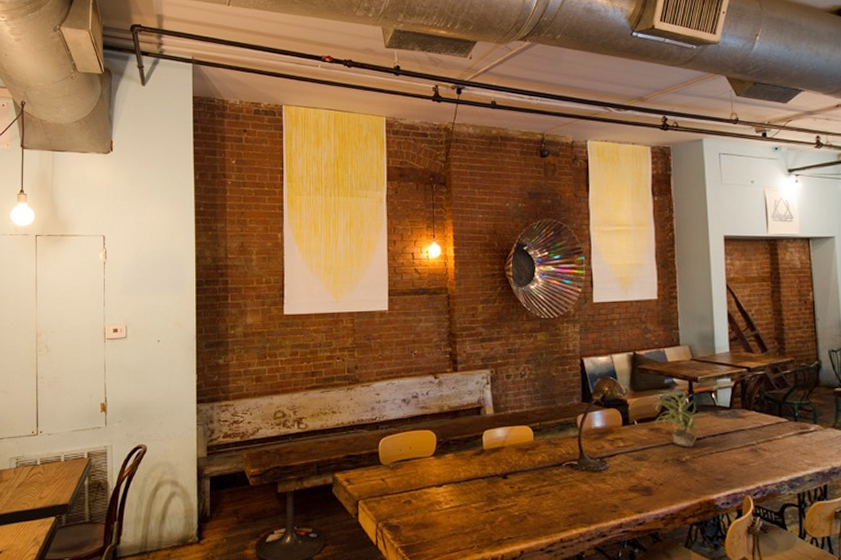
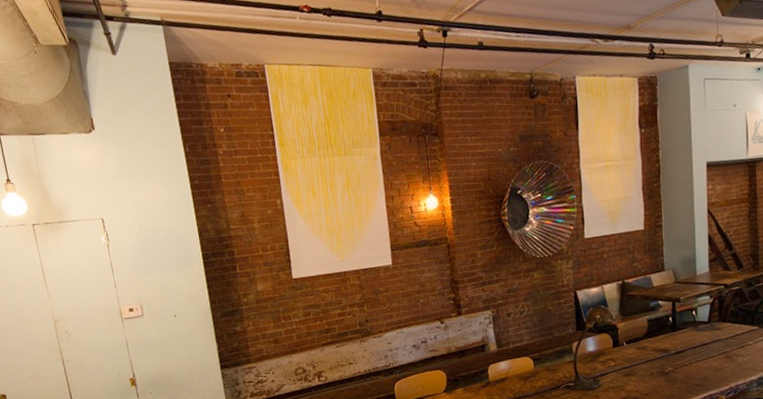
potted plant: present [653,391,708,447] -> none [640,312,689,361]

